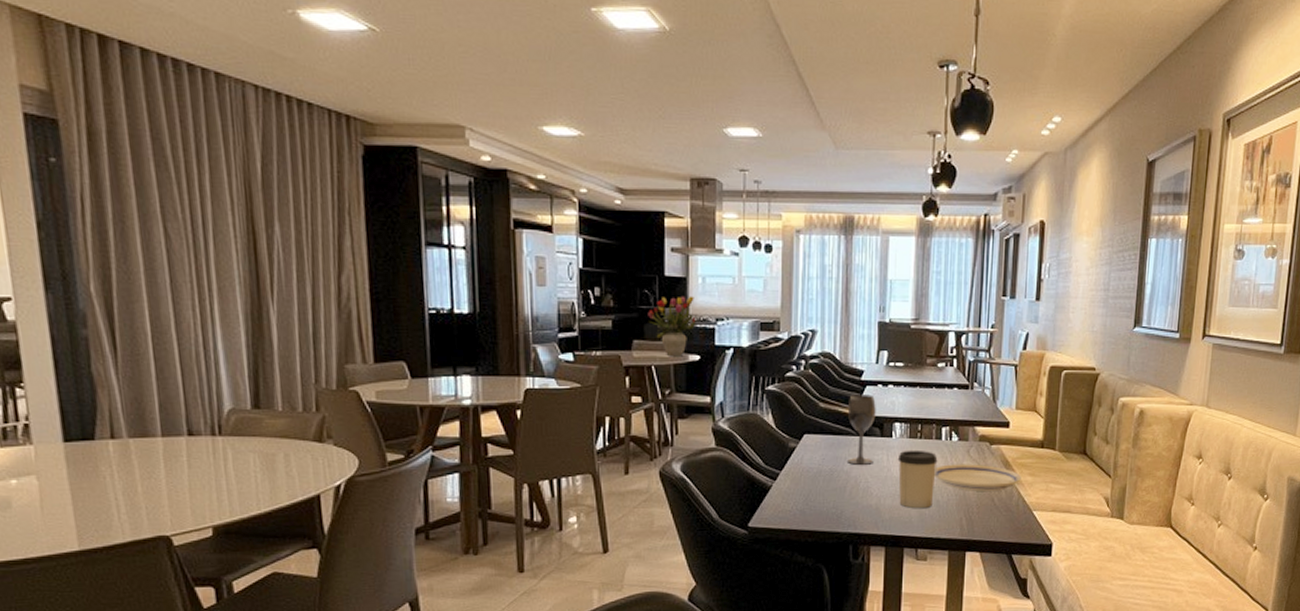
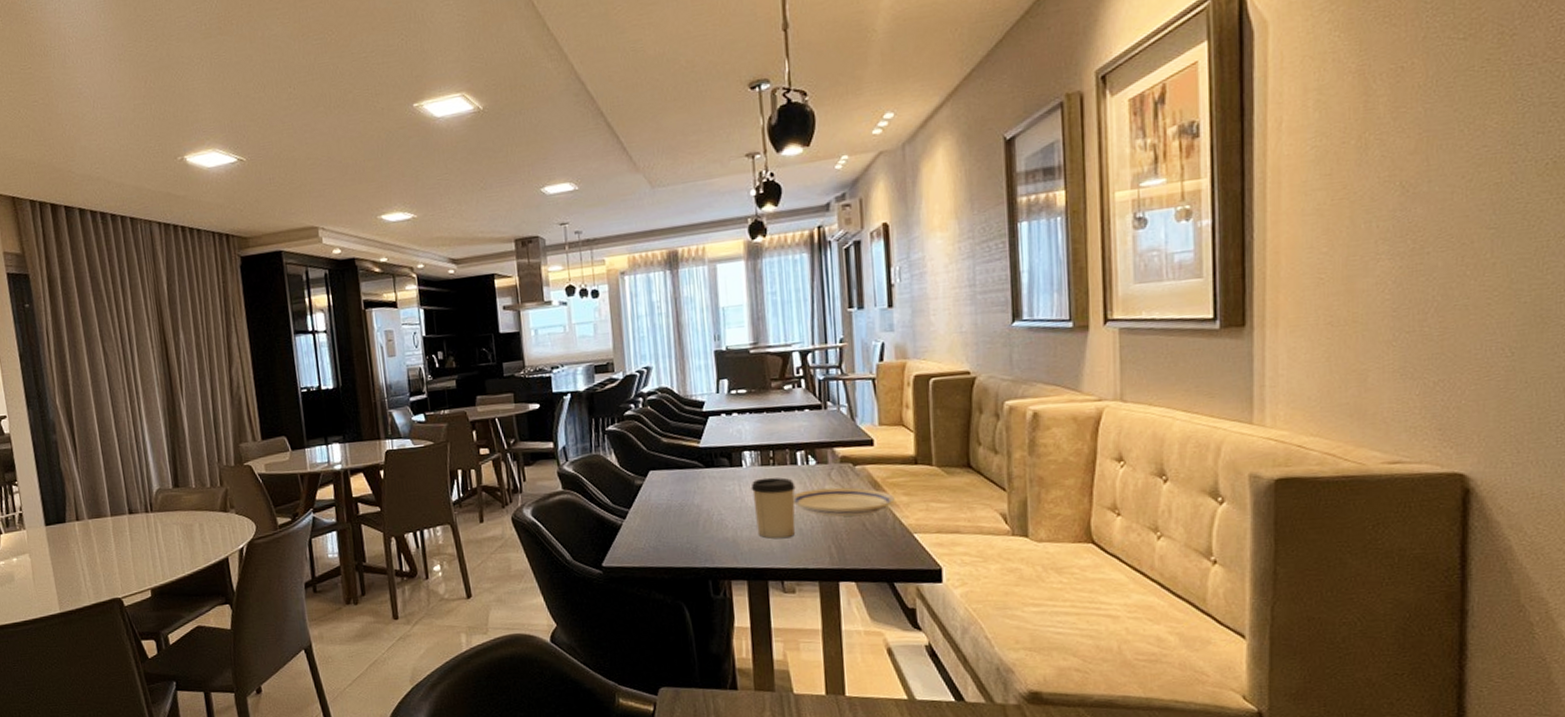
flower arrangement: present [648,296,698,357] -> none [487,348,534,408]
wine glass: present [847,395,876,465] -> none [691,425,725,498]

